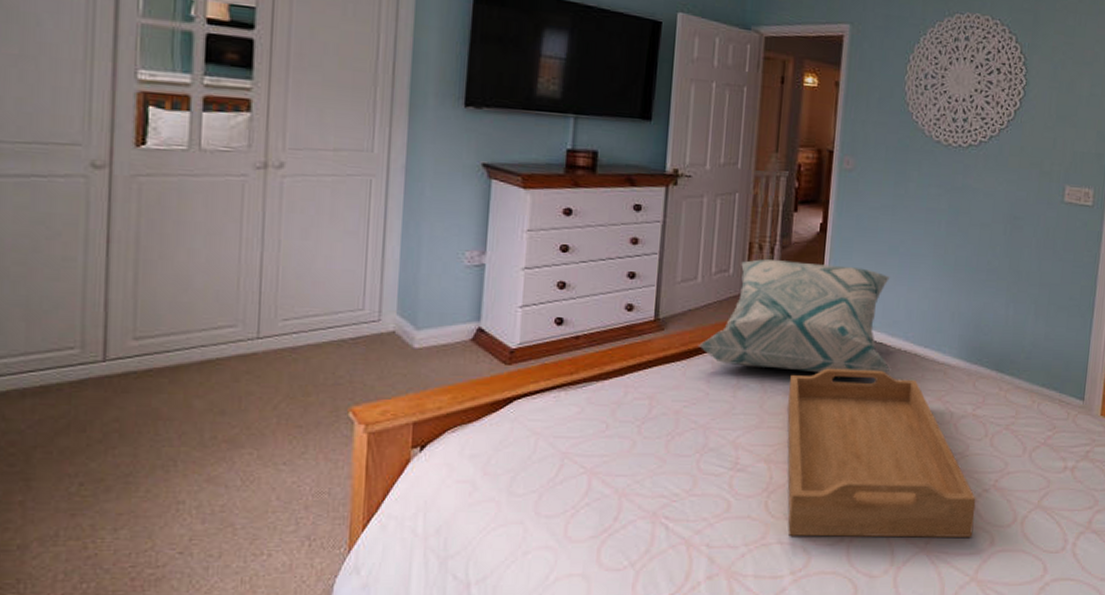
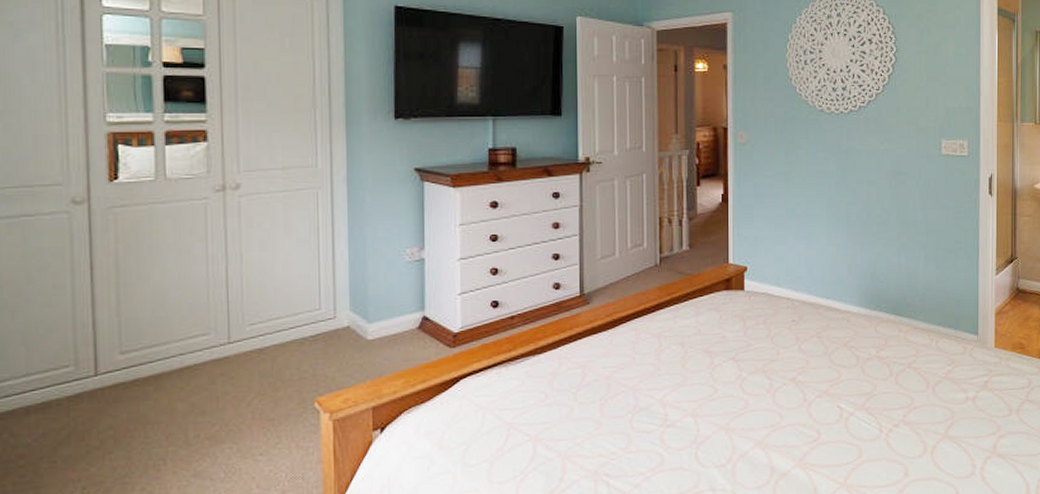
decorative pillow: present [697,259,891,373] -> none [621,231,798,331]
serving tray: present [787,368,976,538] -> none [708,323,888,483]

